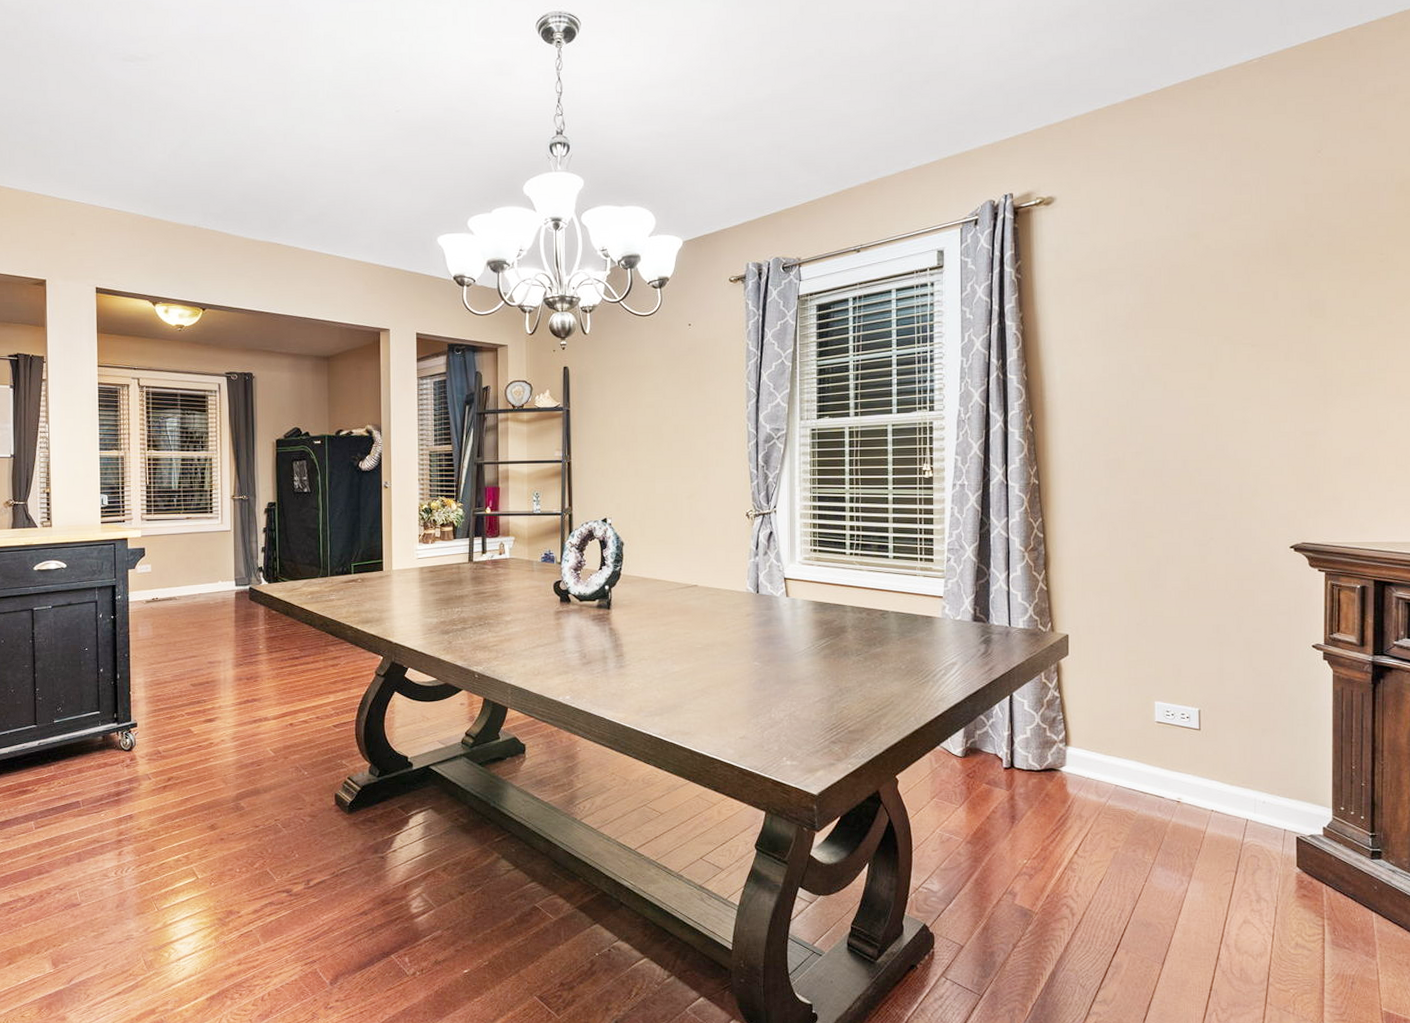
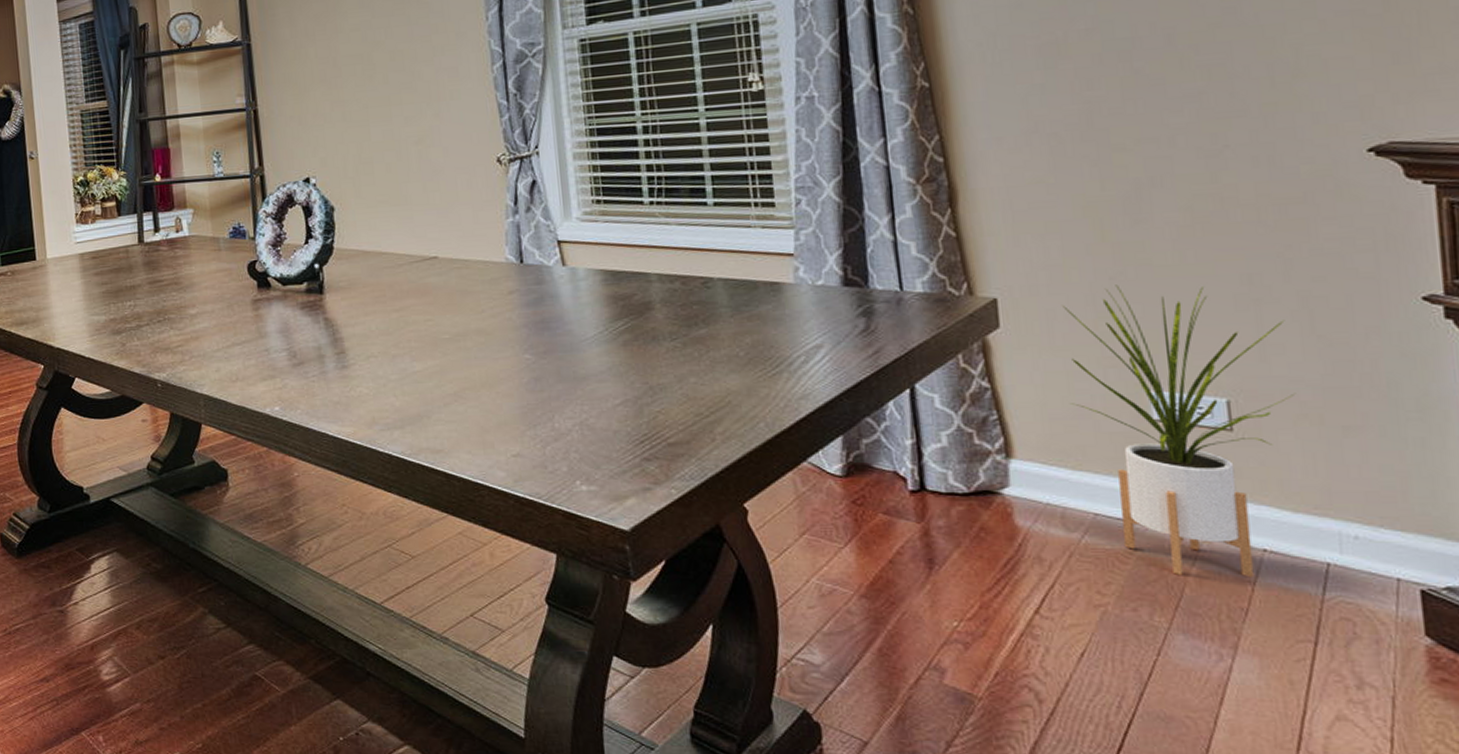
house plant: none [1107,629,1238,829] -> present [1063,285,1296,578]

